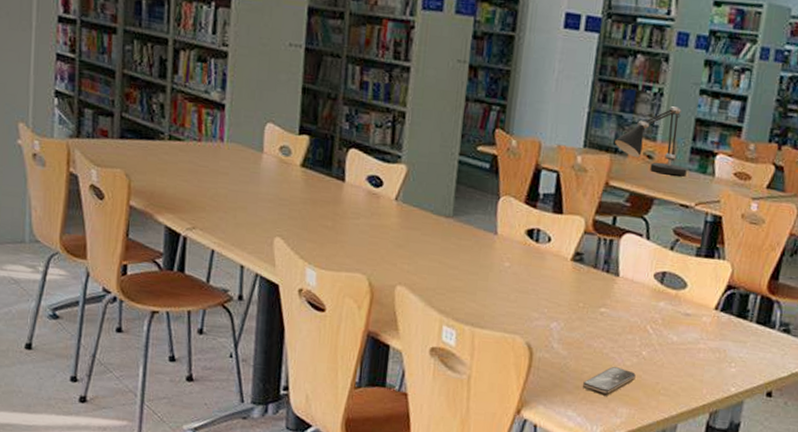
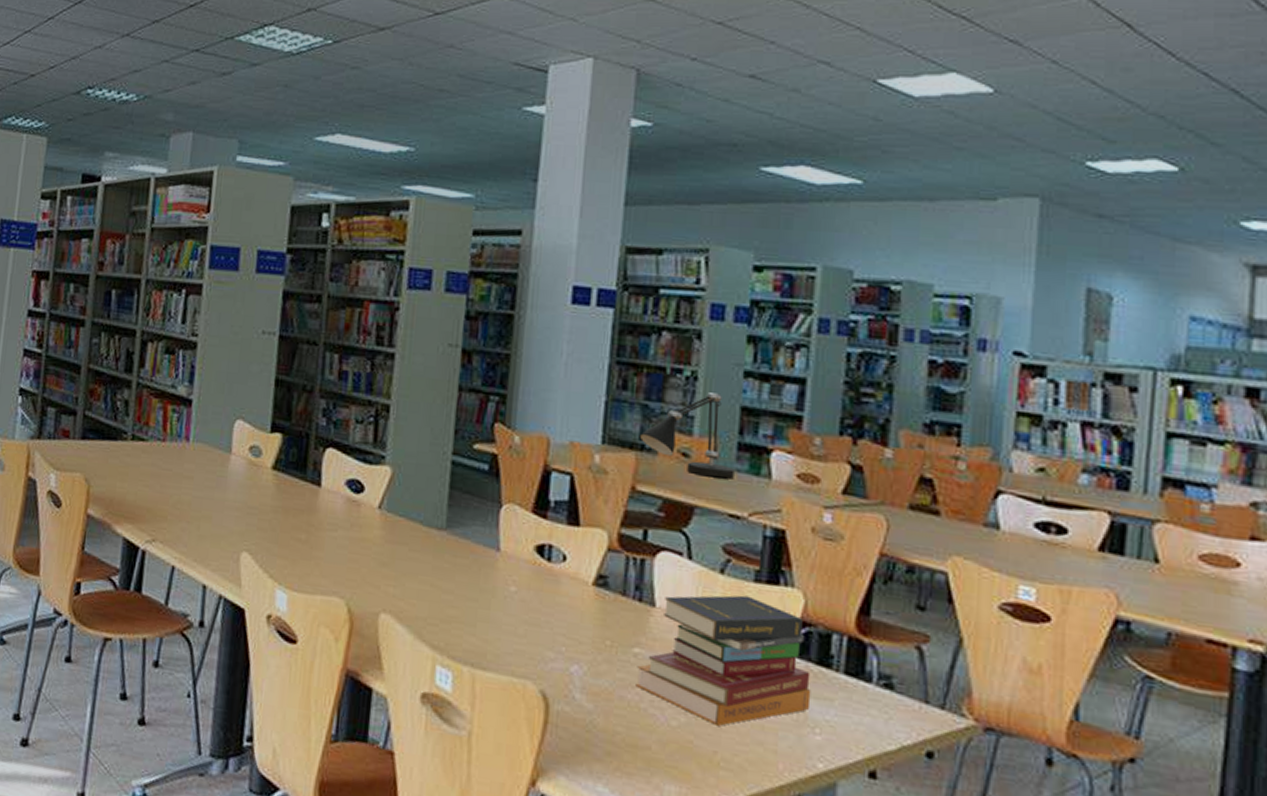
mobile phone: present [582,367,636,396] -> none [614,727,685,767]
books: none [601,266,732,364] -> present [636,595,811,726]

